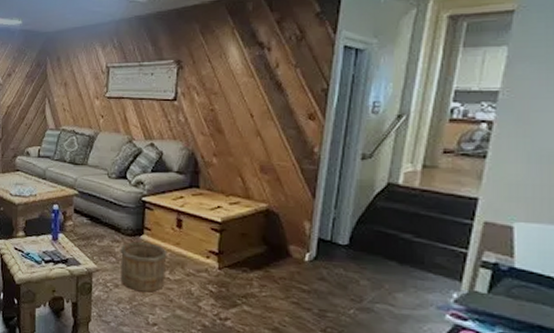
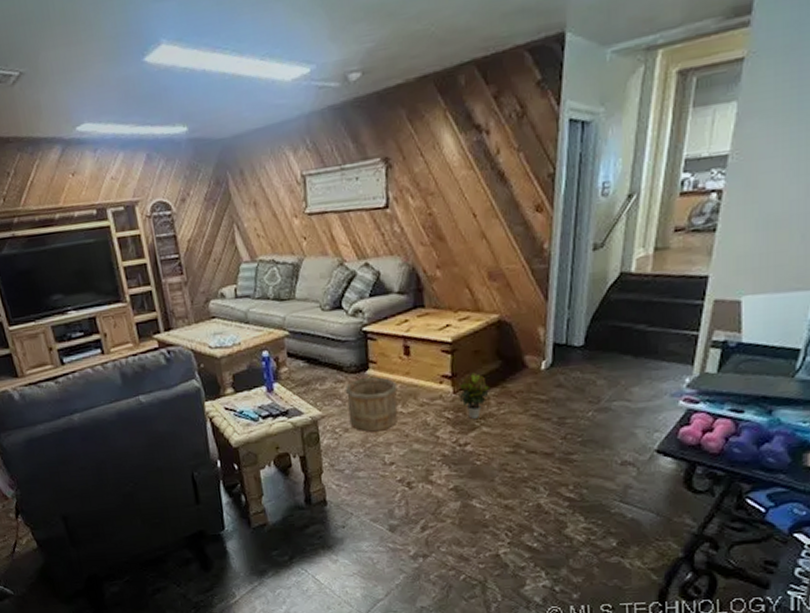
potted plant: none [223,253,254,296] -> present [458,372,491,419]

